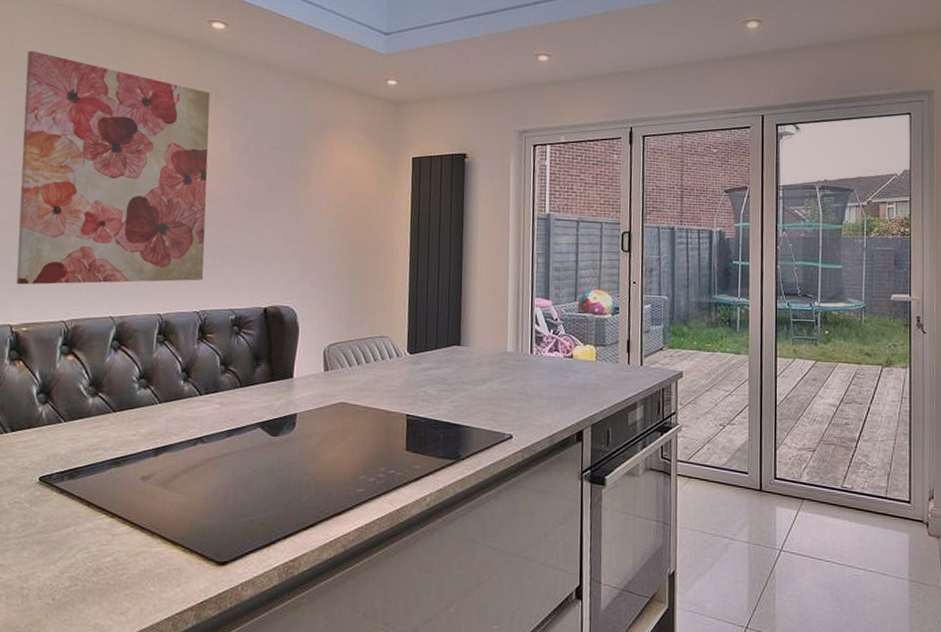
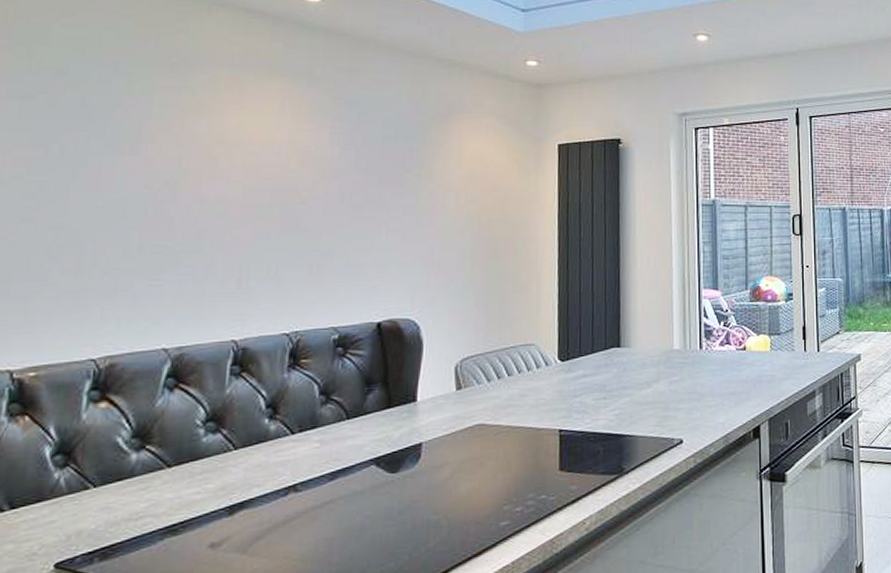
wall art: present [16,50,211,285] -> none [19,24,302,318]

